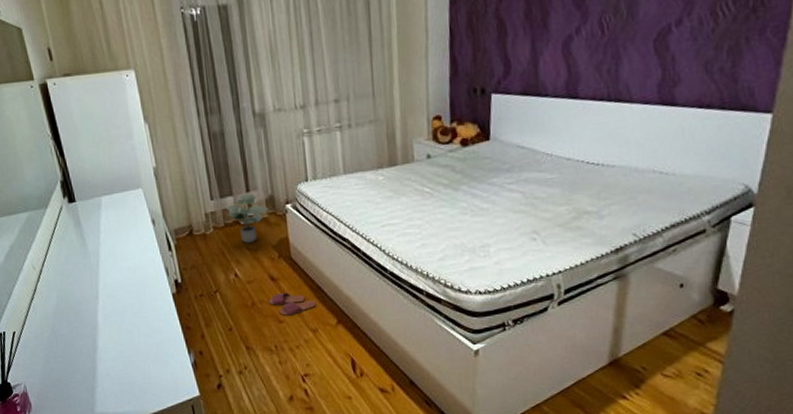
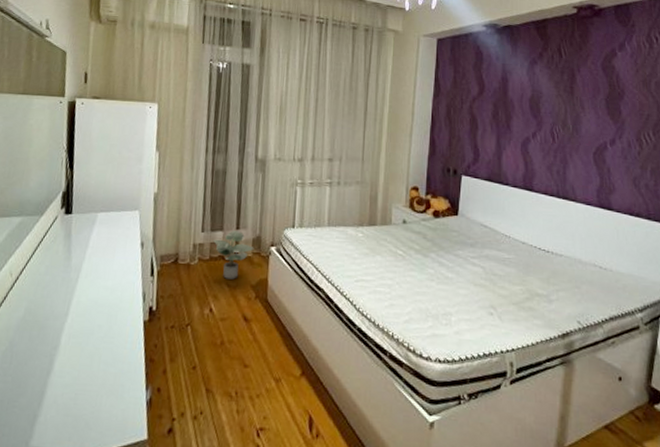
slippers: present [268,293,316,316] -> none [237,335,284,361]

